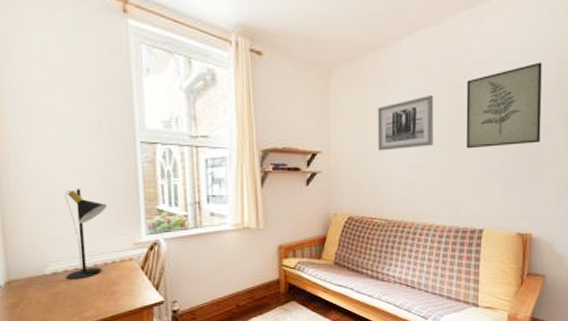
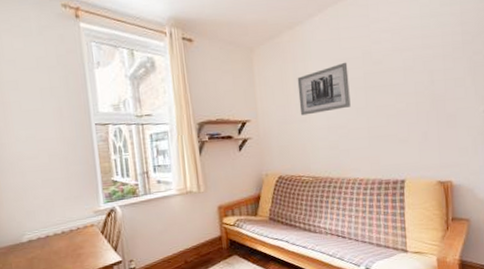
table lamp: present [64,189,107,280] -> none [35,167,70,246]
wall art: present [466,62,542,149] -> none [377,24,451,108]

